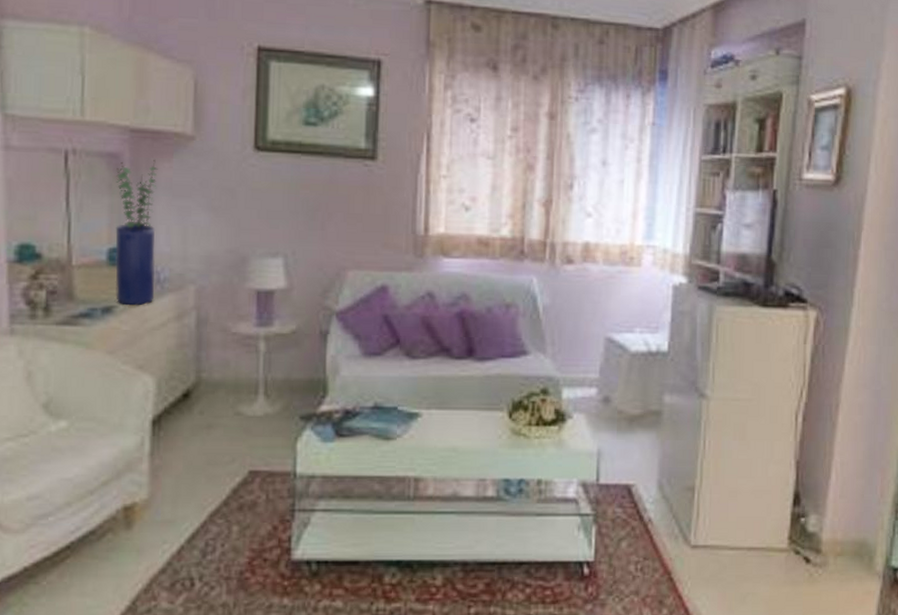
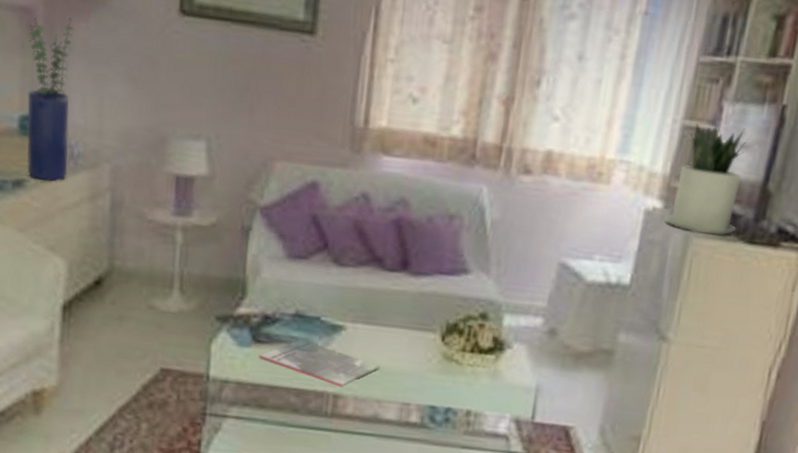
magazine: none [342,430,455,471] -> present [258,339,380,388]
planter: none [690,210,752,302] -> present [664,123,751,236]

